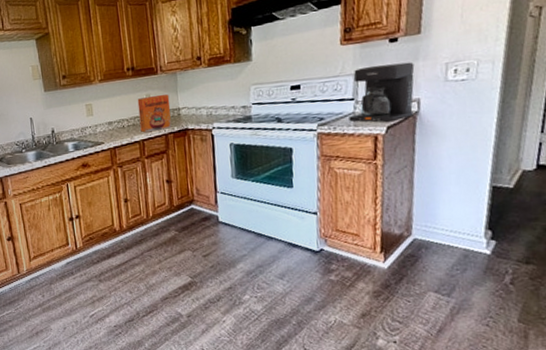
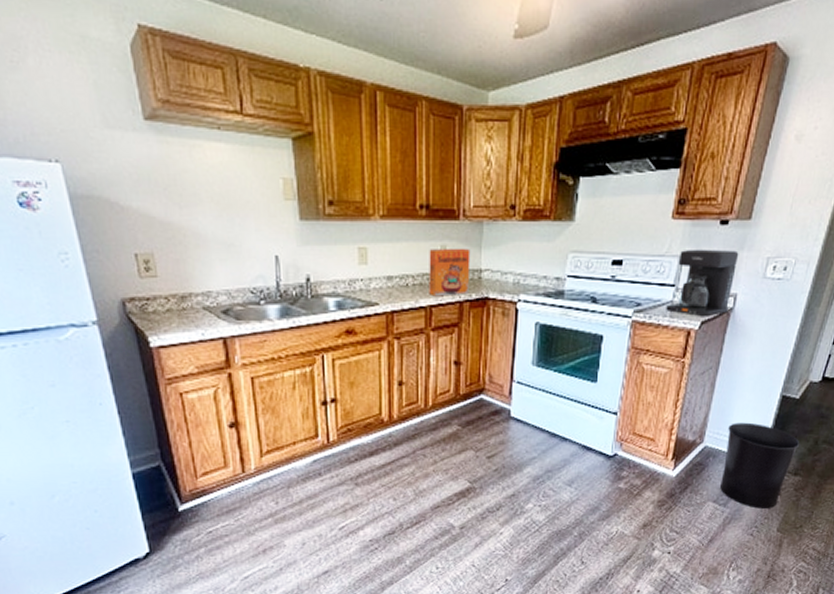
waste bin: none [436,214,526,298] -> present [720,422,800,509]

